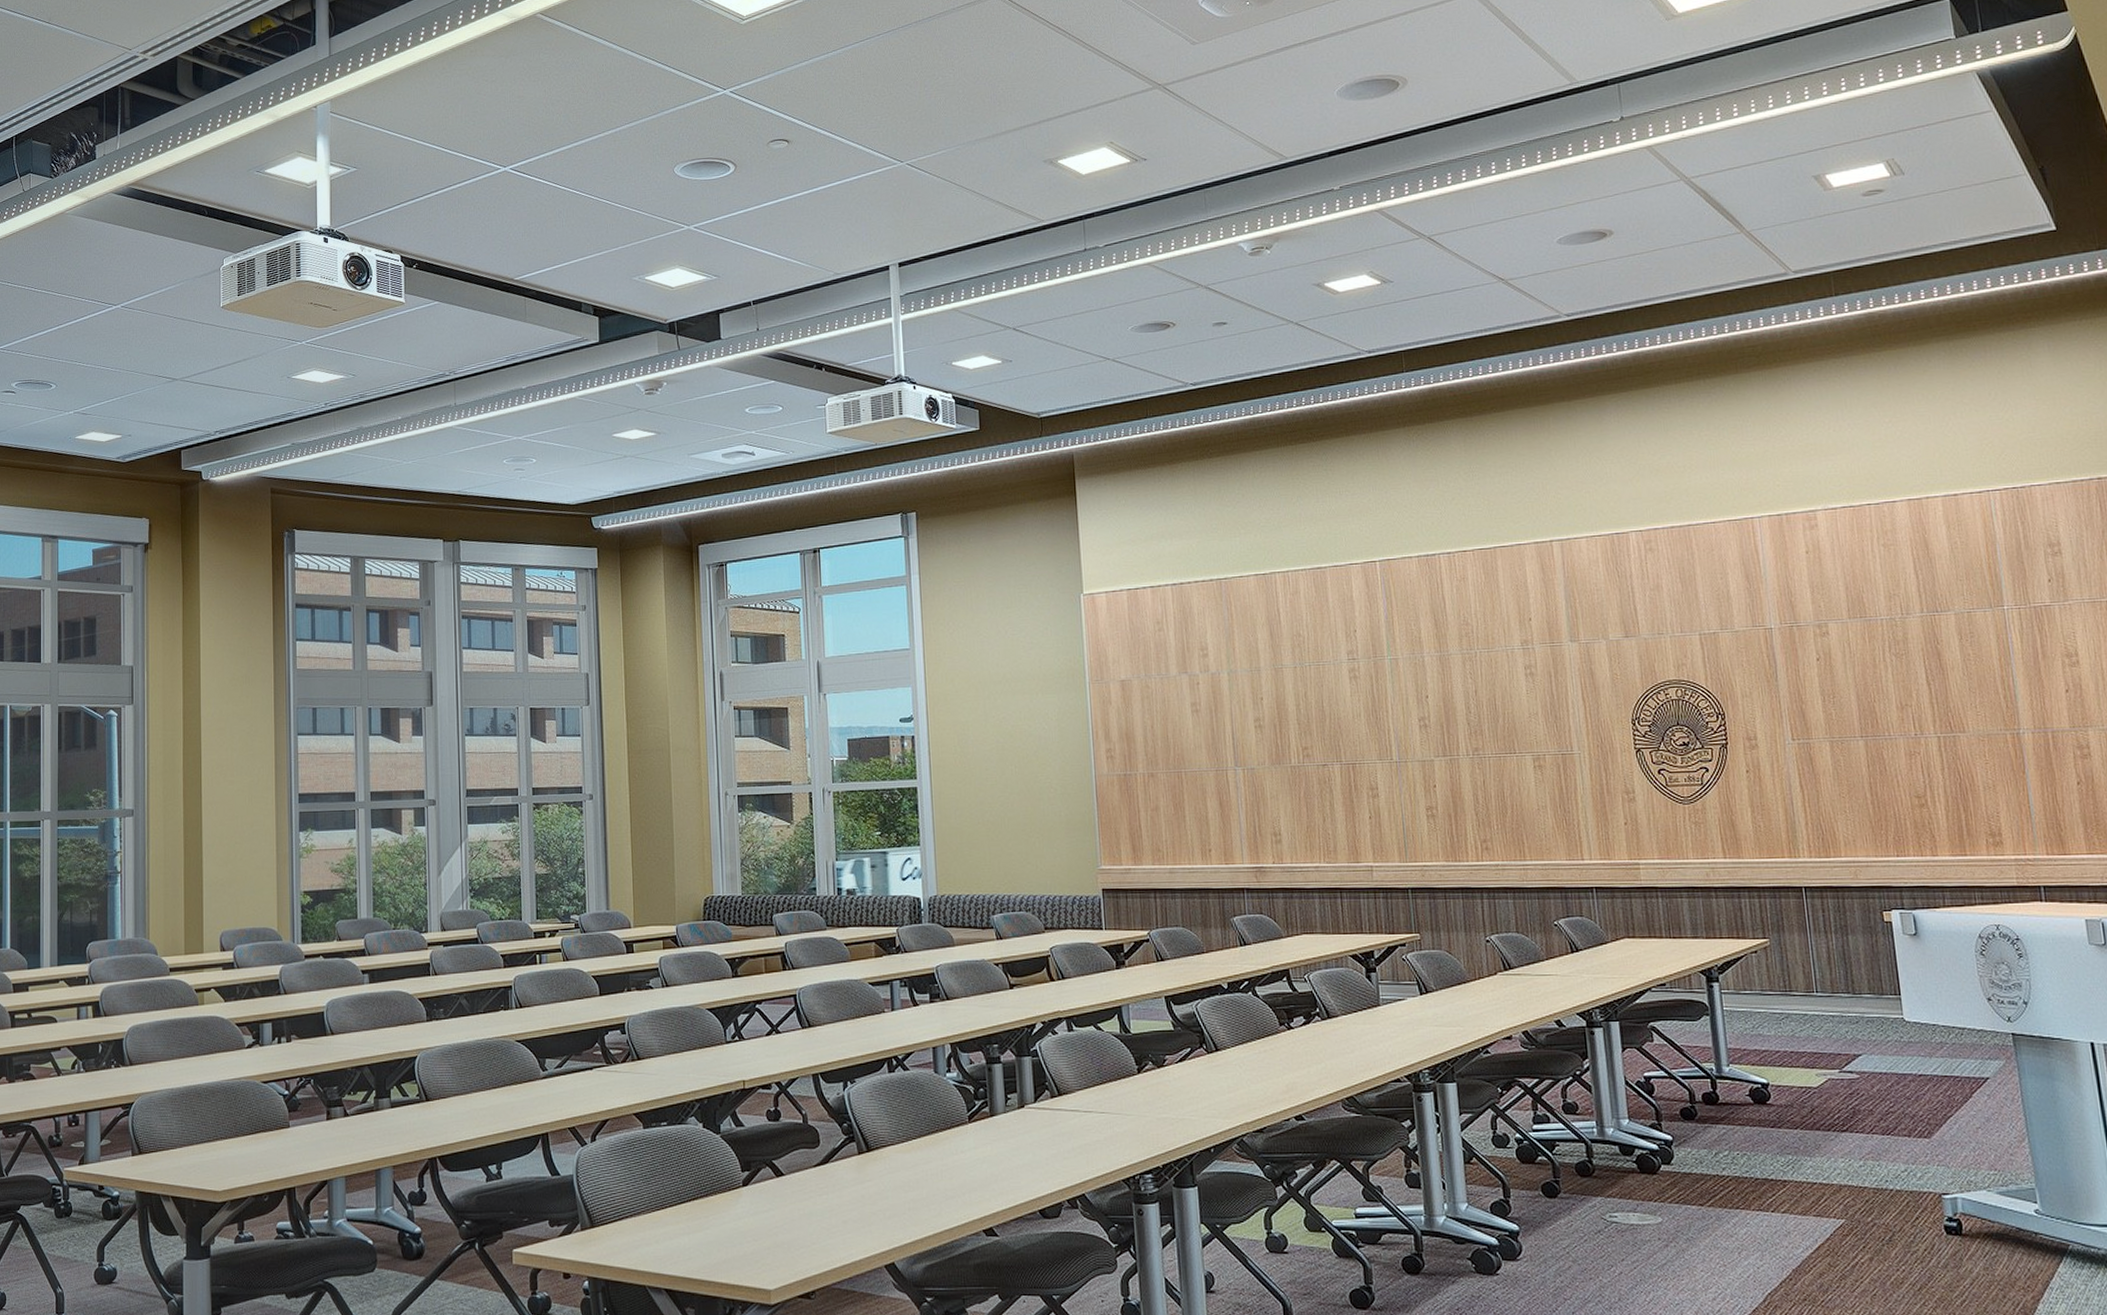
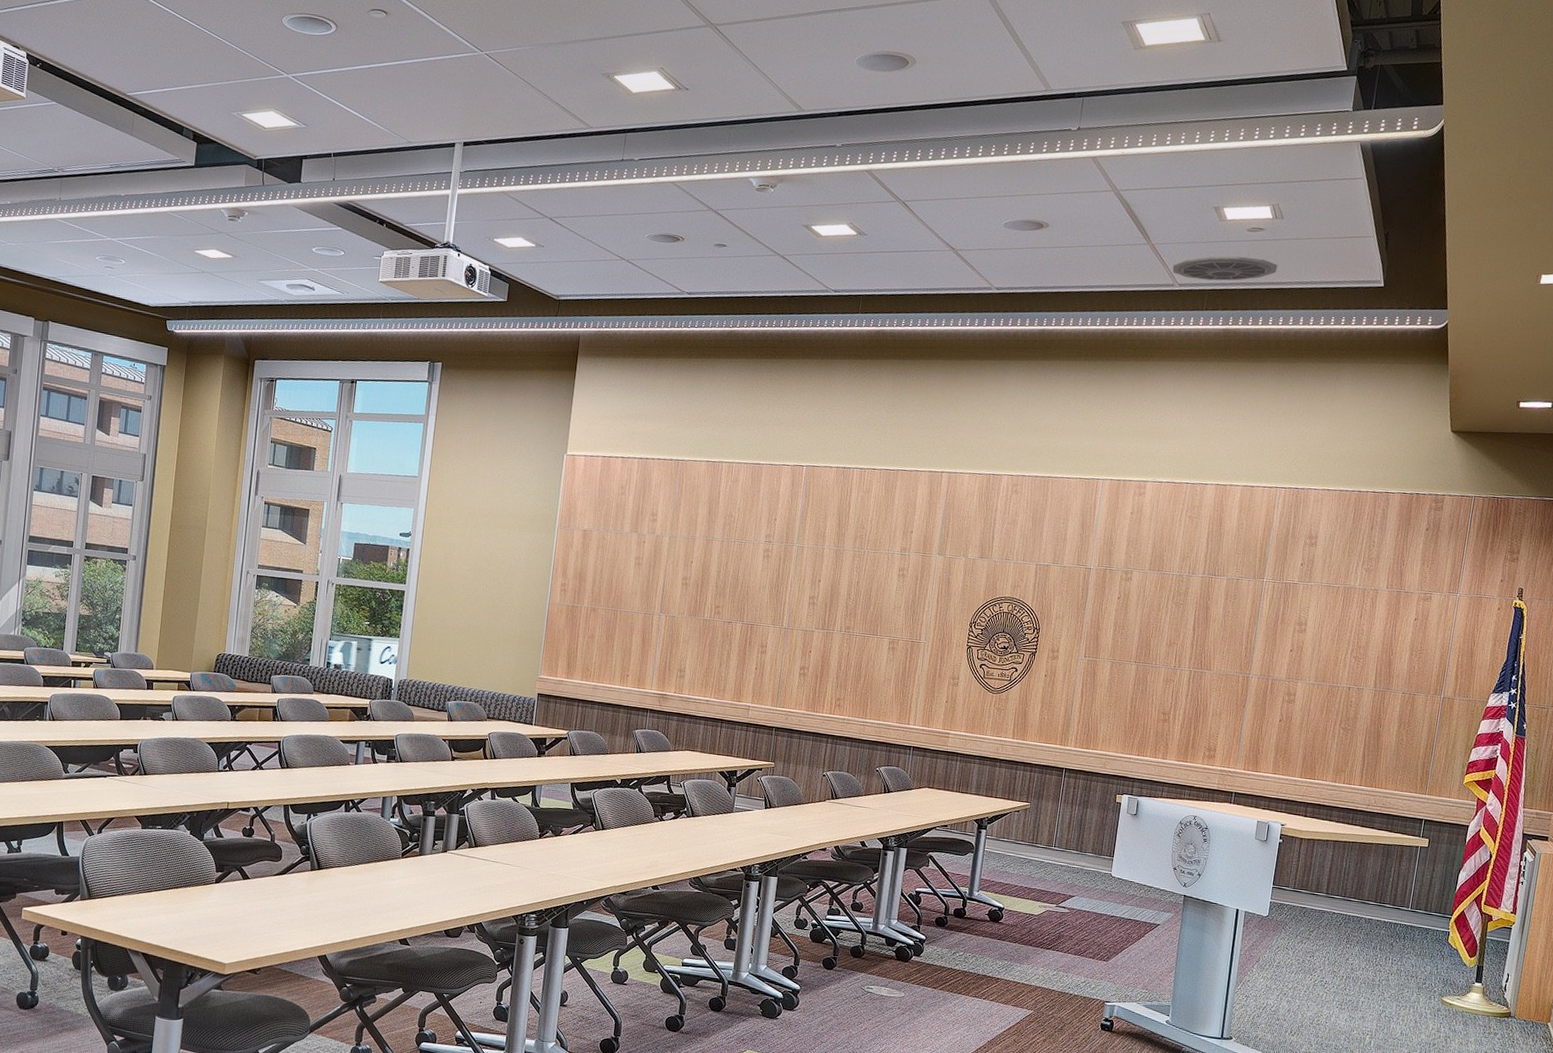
ceiling vent: none [1779,225,1914,263] -> present [1172,256,1278,281]

